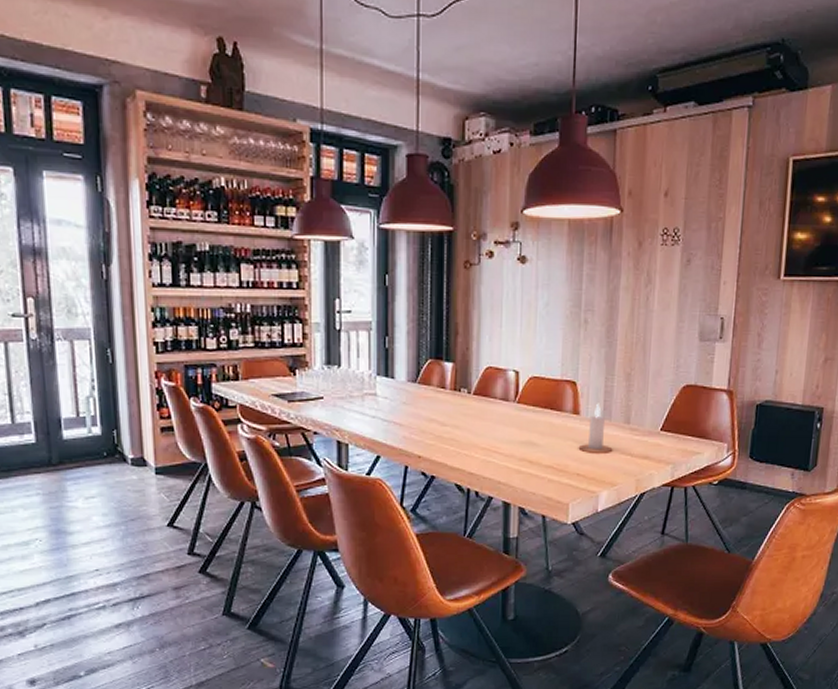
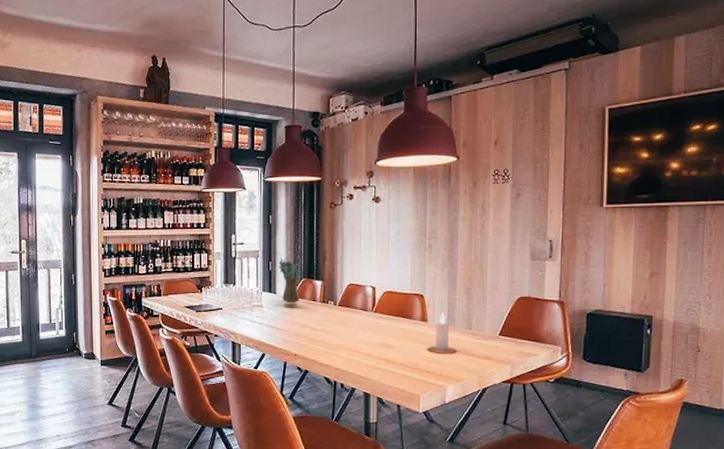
vase: none [397,332,424,398] -> present [278,258,299,308]

